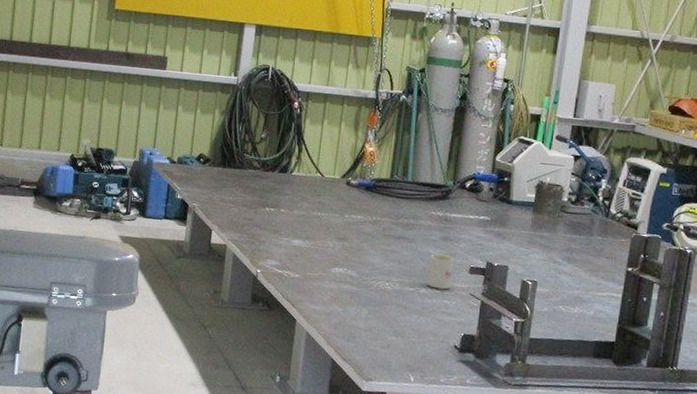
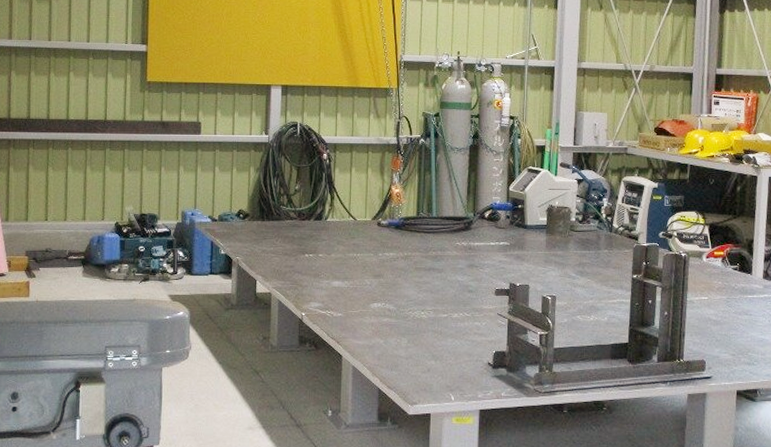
mug: present [426,253,455,290] -> none [458,280,481,313]

